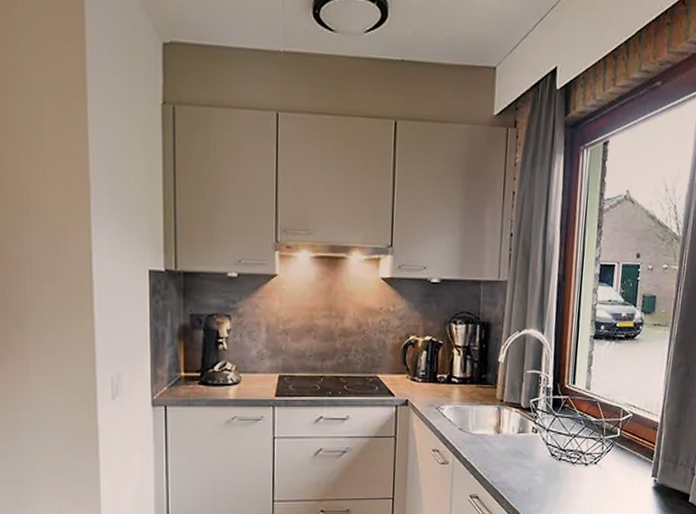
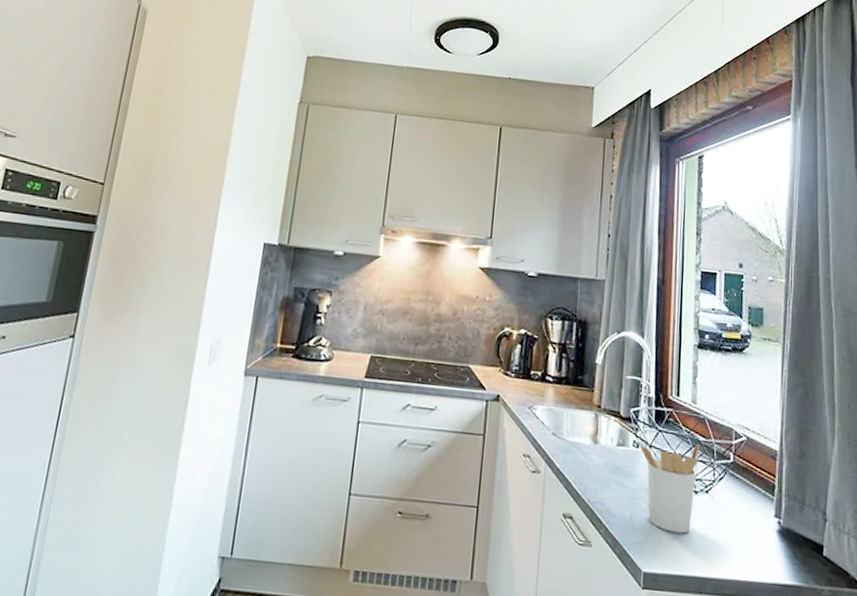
utensil holder: none [538,425,592,499] -> present [640,444,700,534]

